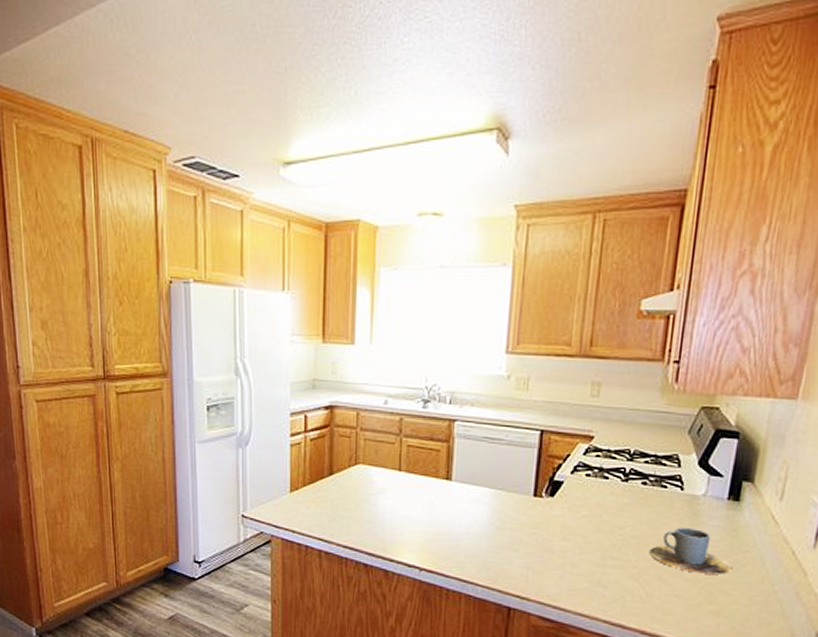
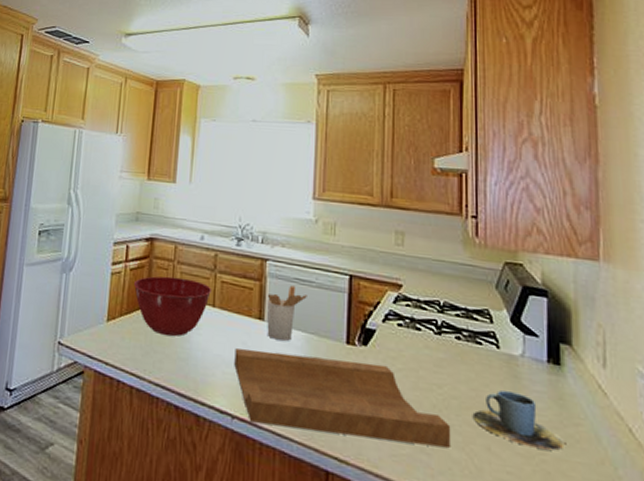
mixing bowl: none [314,444,397,502] -> present [133,276,211,337]
cutting board: none [421,508,628,581] -> present [234,348,451,449]
utensil holder: none [454,445,496,499] -> present [266,285,307,342]

